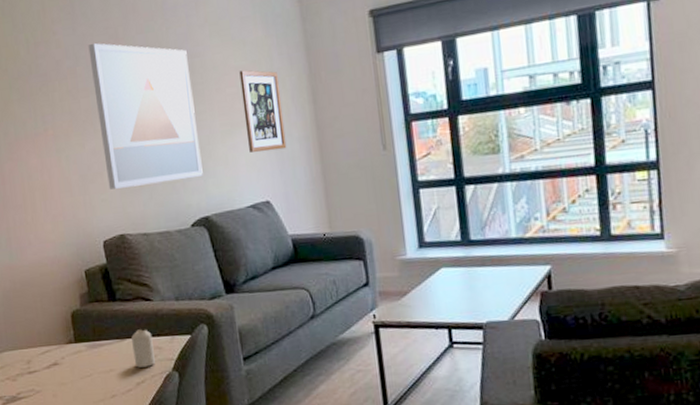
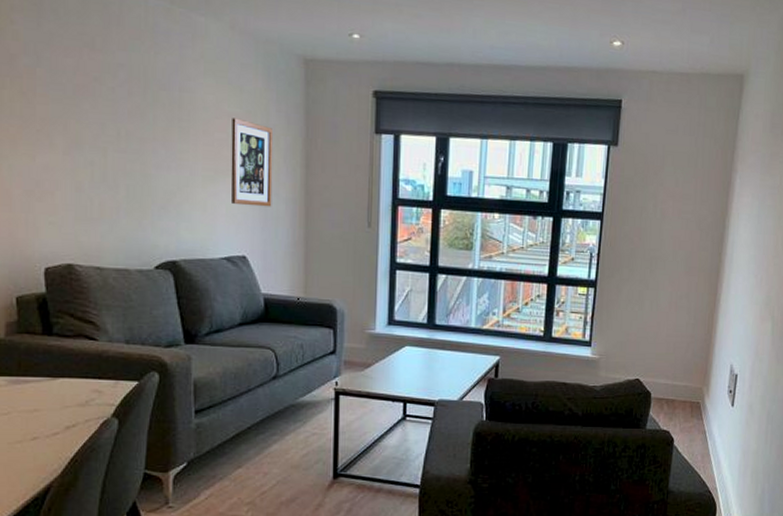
wall art: present [88,42,203,190] -> none [55,46,177,218]
candle: present [131,329,155,368] -> none [66,369,92,410]

